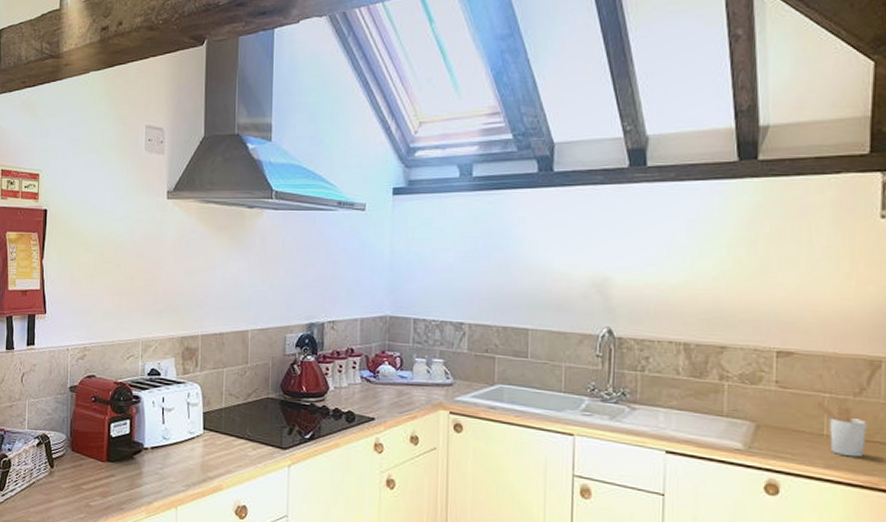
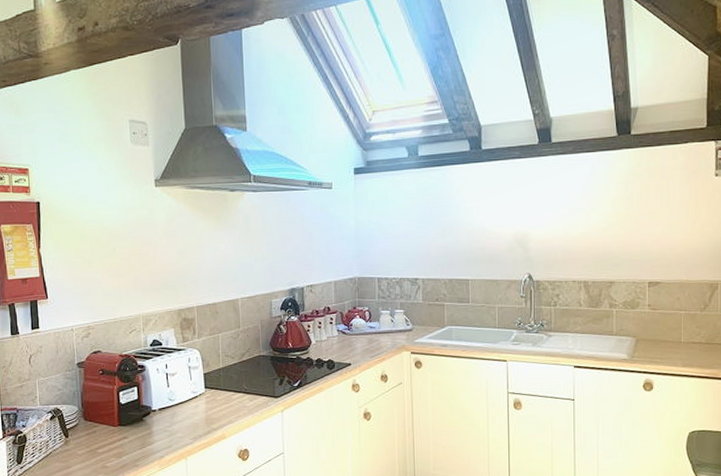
utensil holder: present [812,400,867,458] -> none [673,317,710,357]

